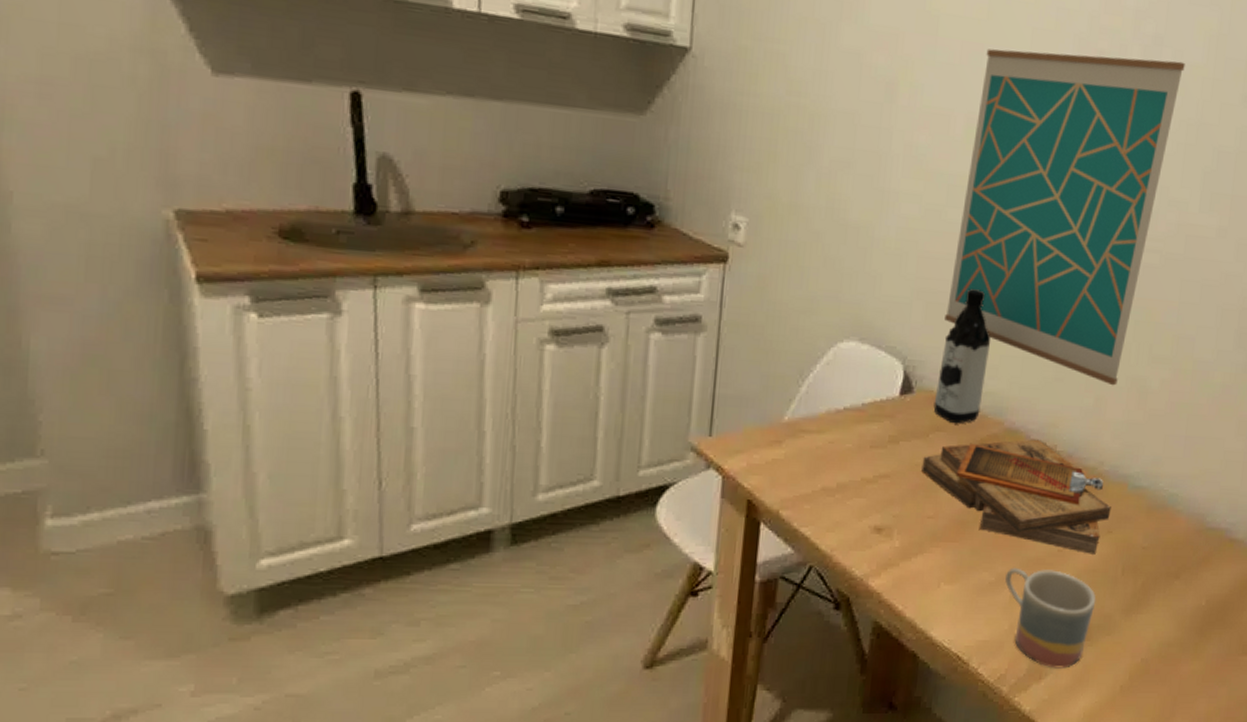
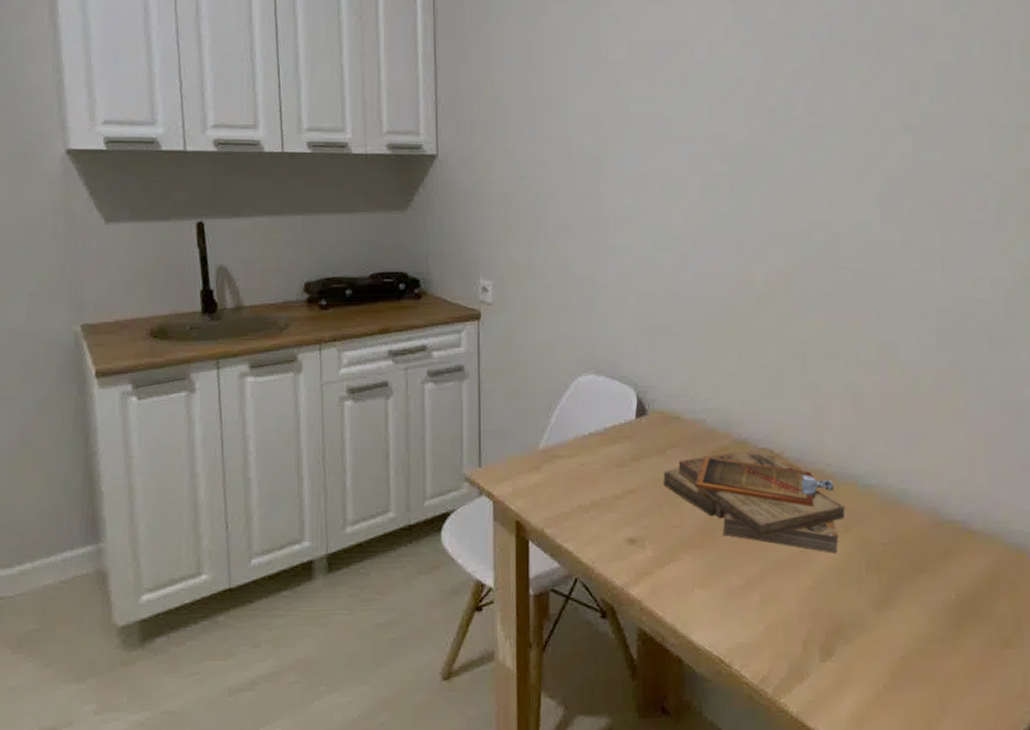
water bottle: present [933,289,991,424] -> none [666,319,710,440]
wall art: present [945,49,1185,386] -> none [666,105,846,393]
mug: present [1005,567,1096,669] -> none [754,570,845,669]

